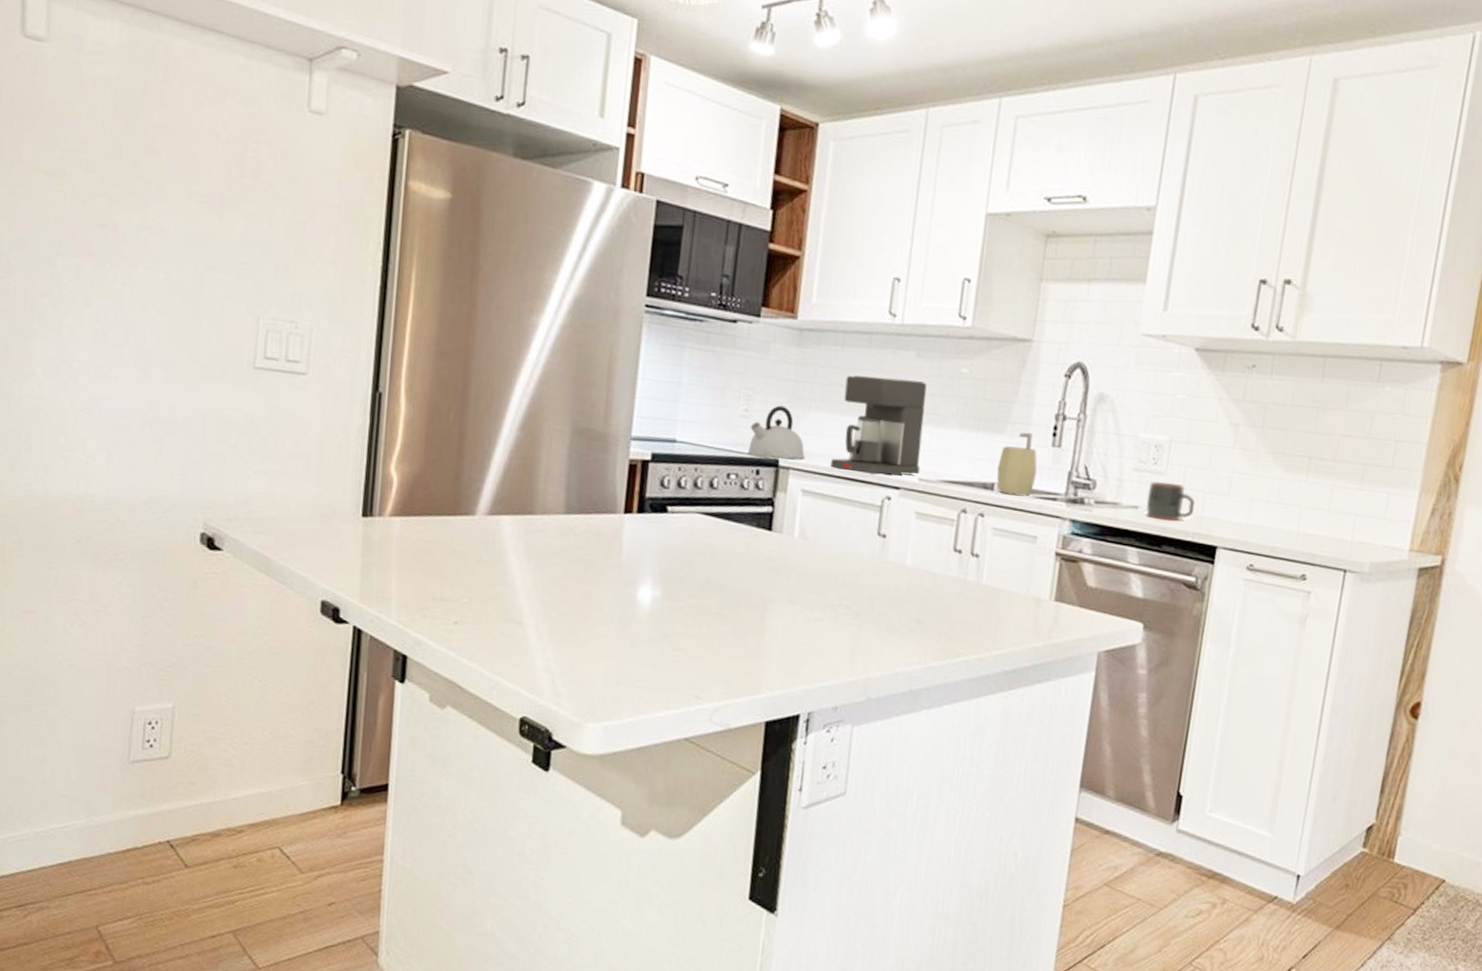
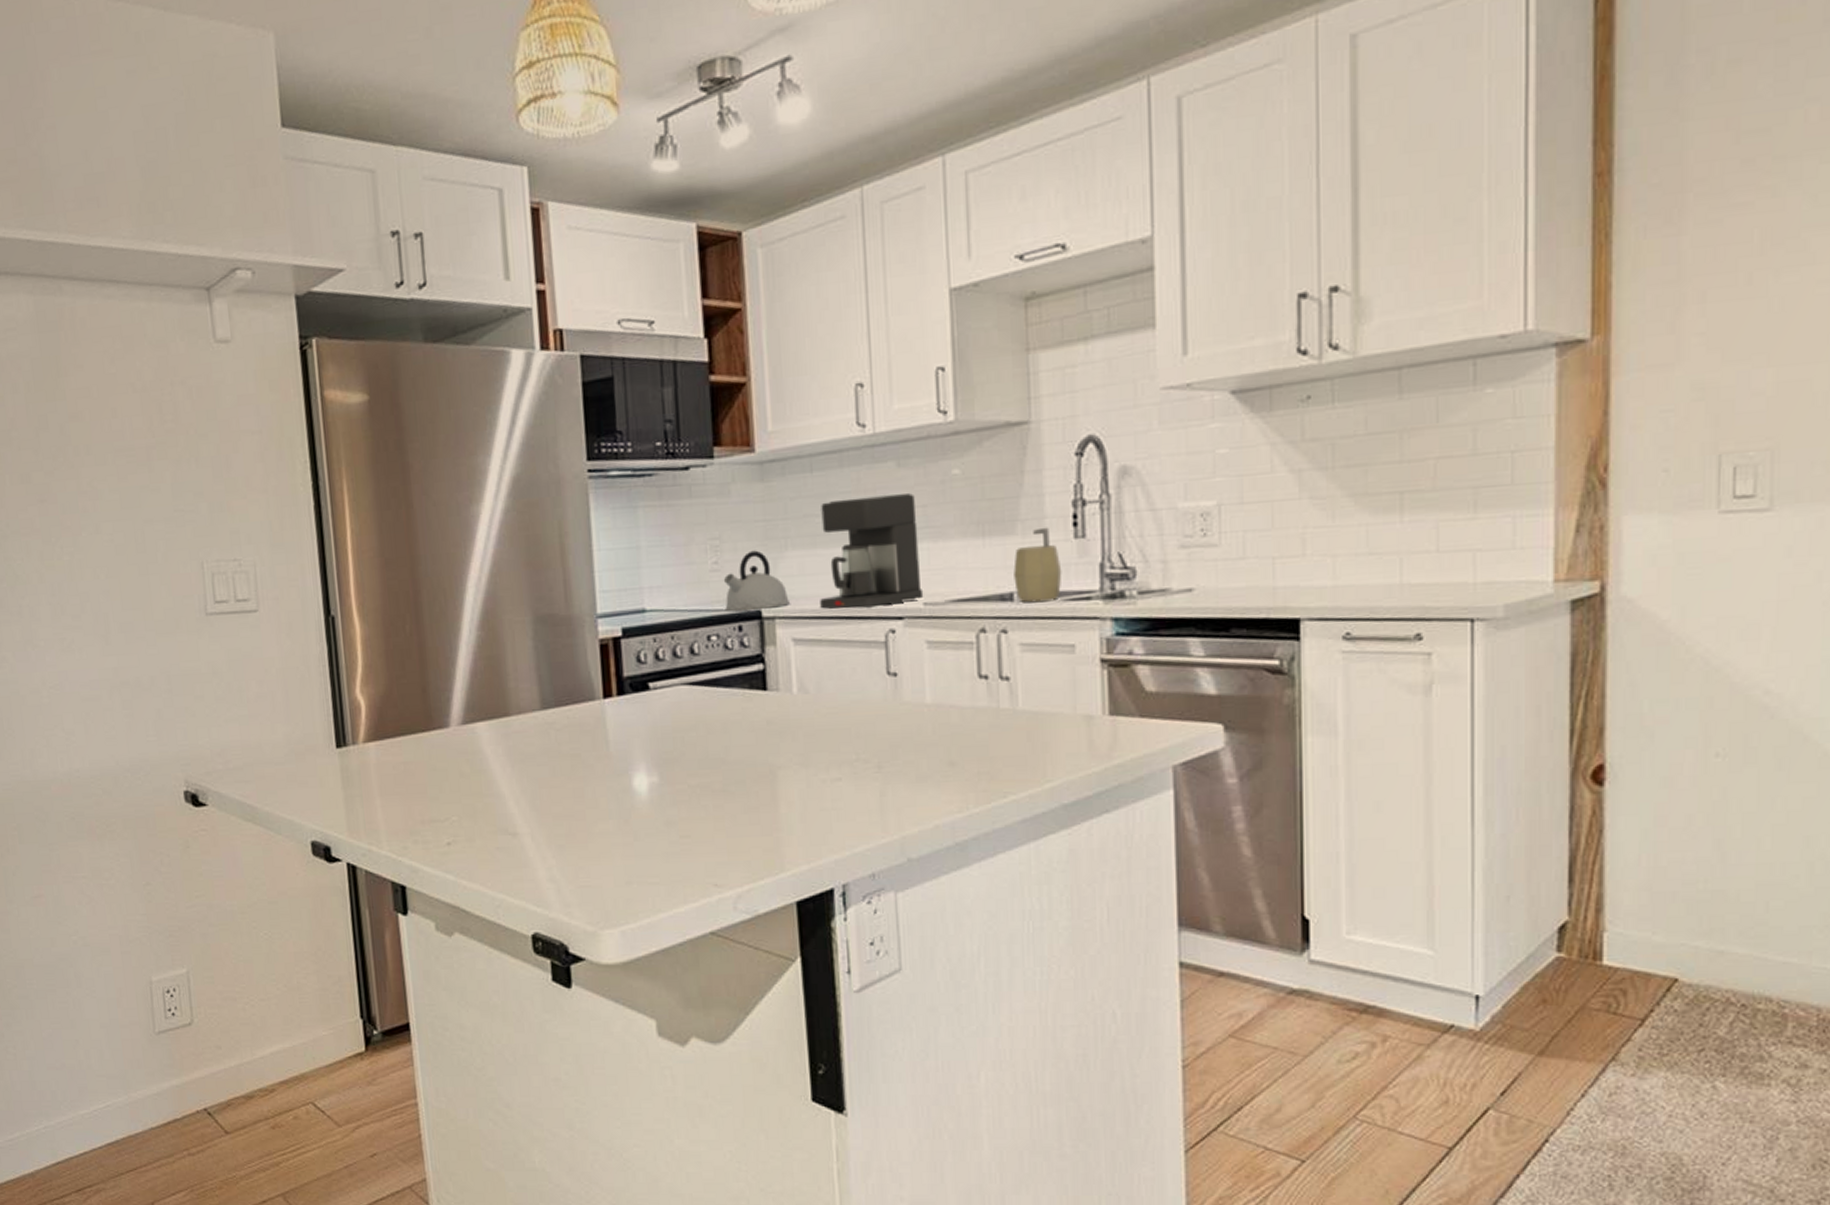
mug: present [1145,481,1195,522] -> none [1201,552,1262,602]

